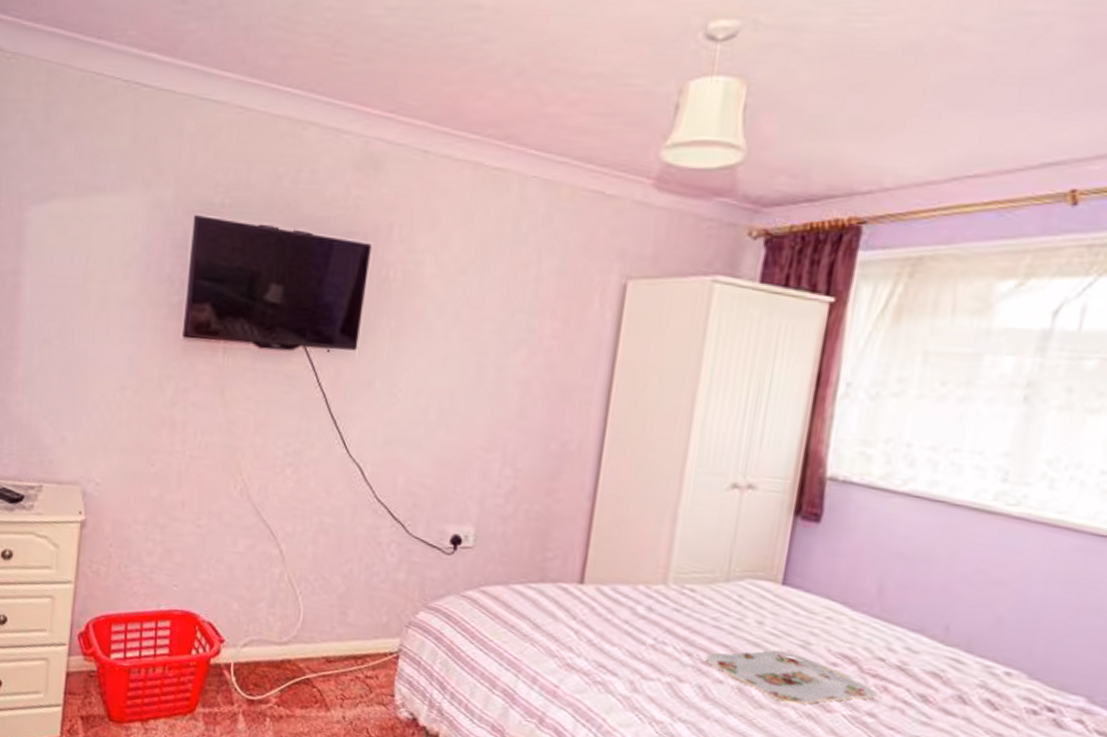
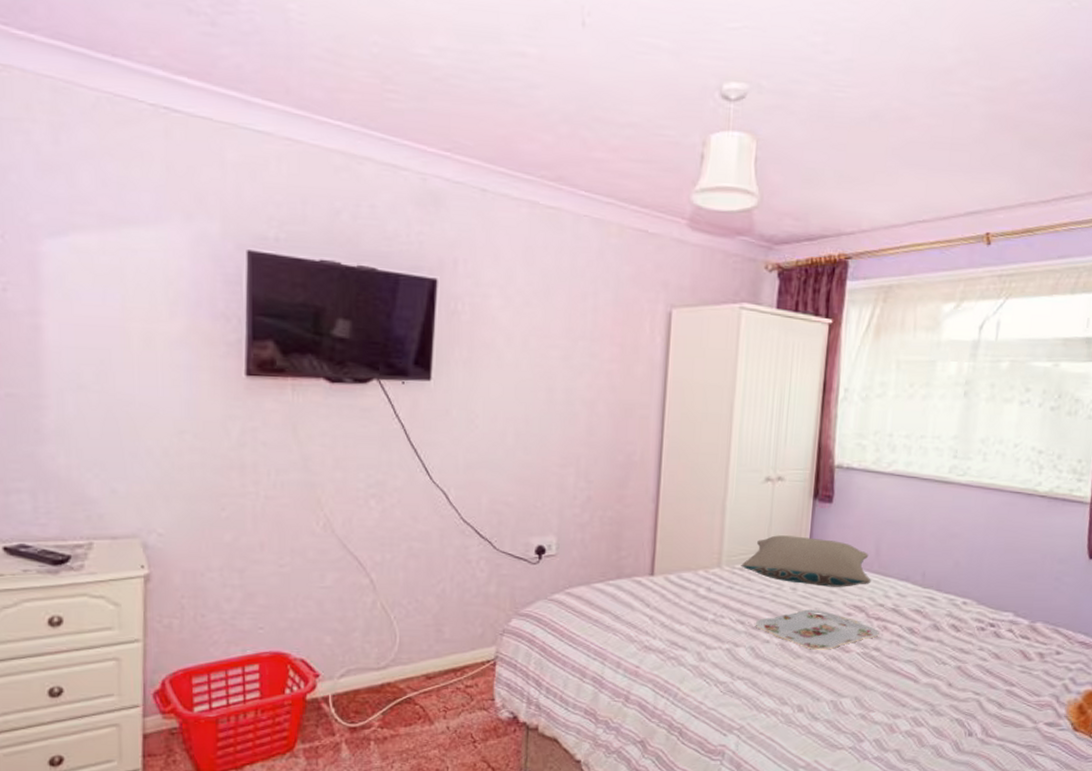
pillow: none [692,554,869,631] -> present [741,535,871,587]

